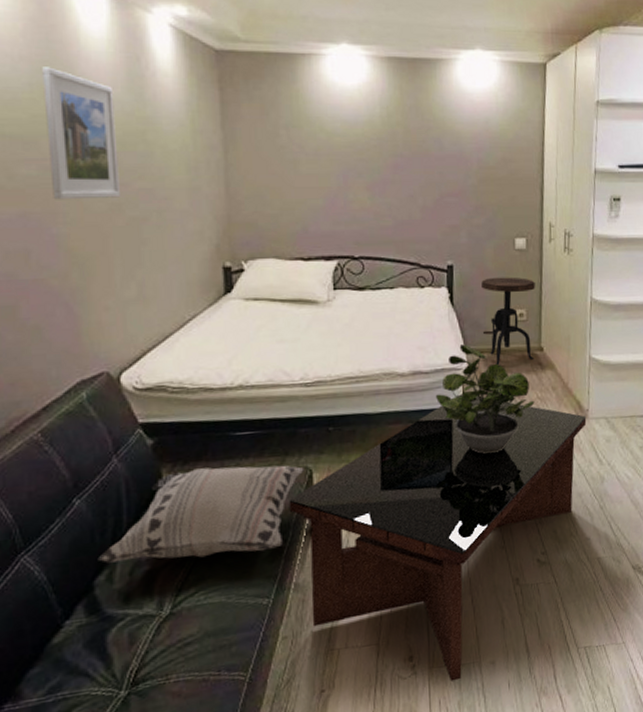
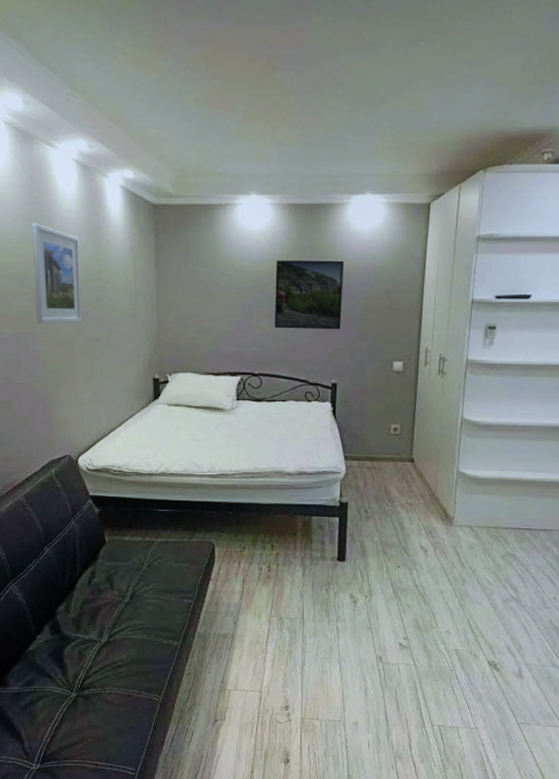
decorative pillow: present [97,465,304,563] -> none [59,534,209,604]
coffee table: present [288,394,587,681] -> none [196,494,452,733]
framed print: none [375,122,456,204] -> present [274,260,344,330]
potted plant: present [435,344,535,454] -> none [316,452,404,548]
side table: present [481,277,535,366] -> none [360,395,410,472]

